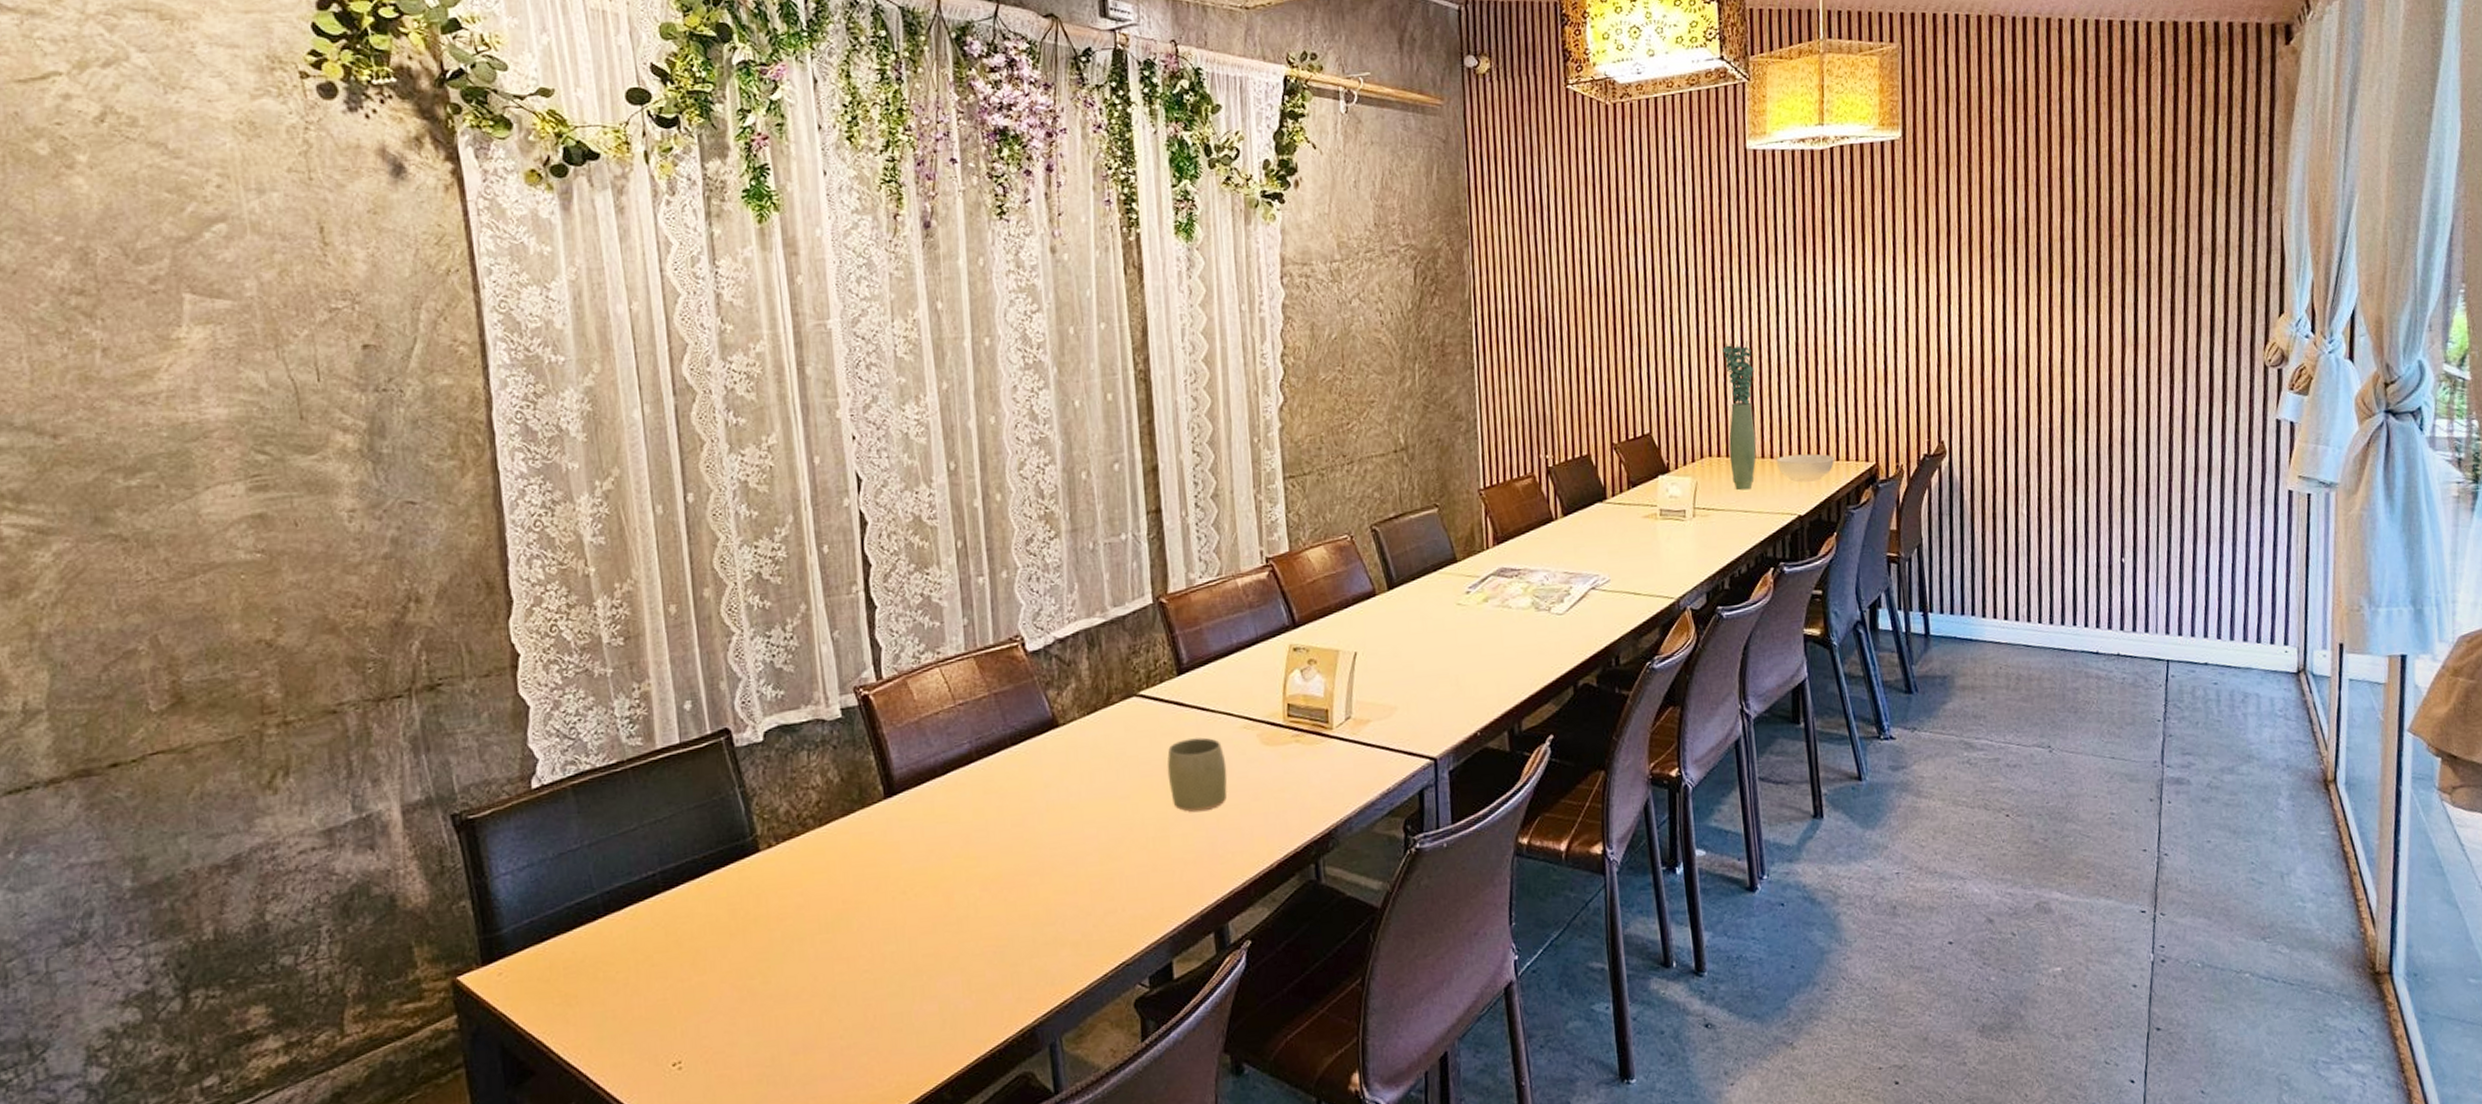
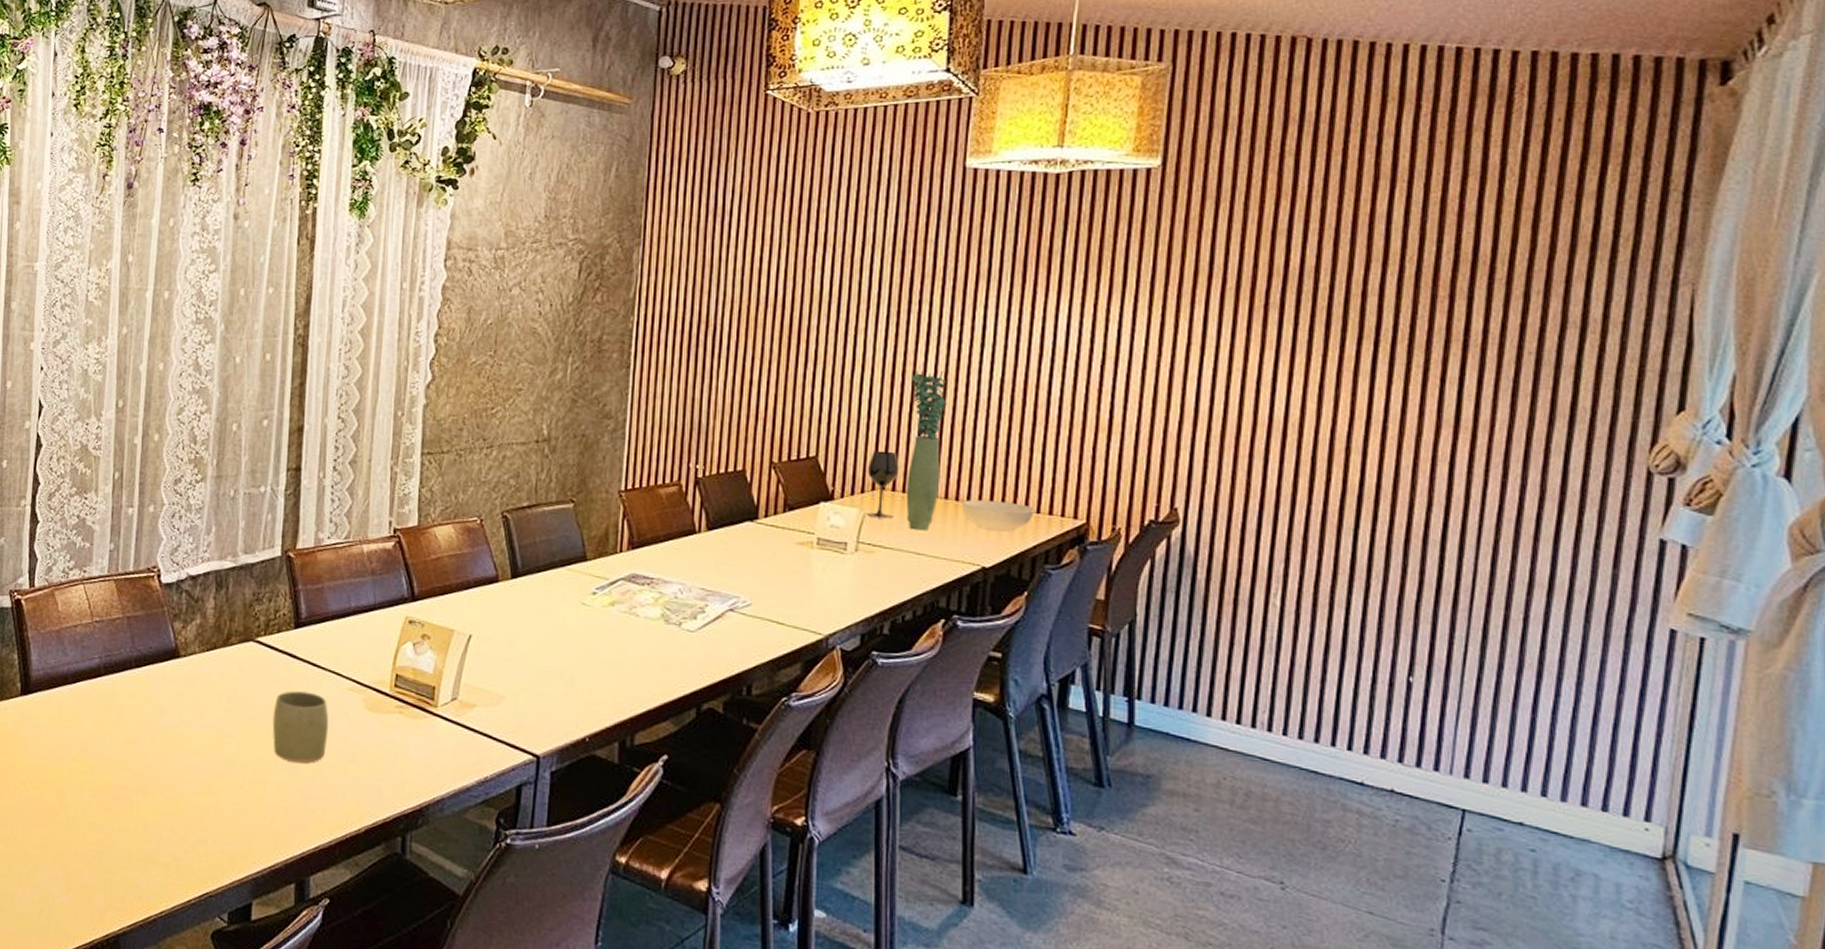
wineglass: none [1694,420,1722,484] -> present [865,450,900,519]

